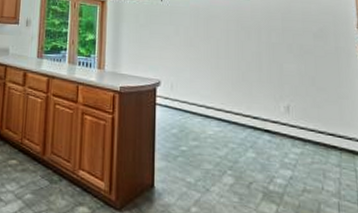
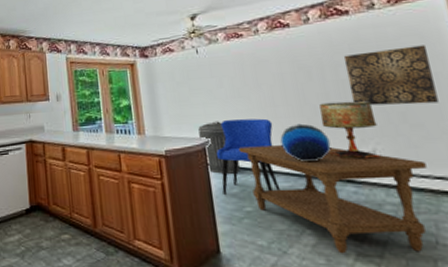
trash can: none [152,65,182,115] -> present [198,121,240,174]
dining chair: none [164,65,214,134] -> present [216,118,281,195]
coffee table: none [183,91,324,196] -> present [238,145,427,254]
decorative sphere: none [218,76,257,111] -> present [280,123,332,162]
table lamp: none [252,60,293,114] -> present [319,101,382,160]
wall art: none [276,22,339,72] -> present [343,45,439,106]

